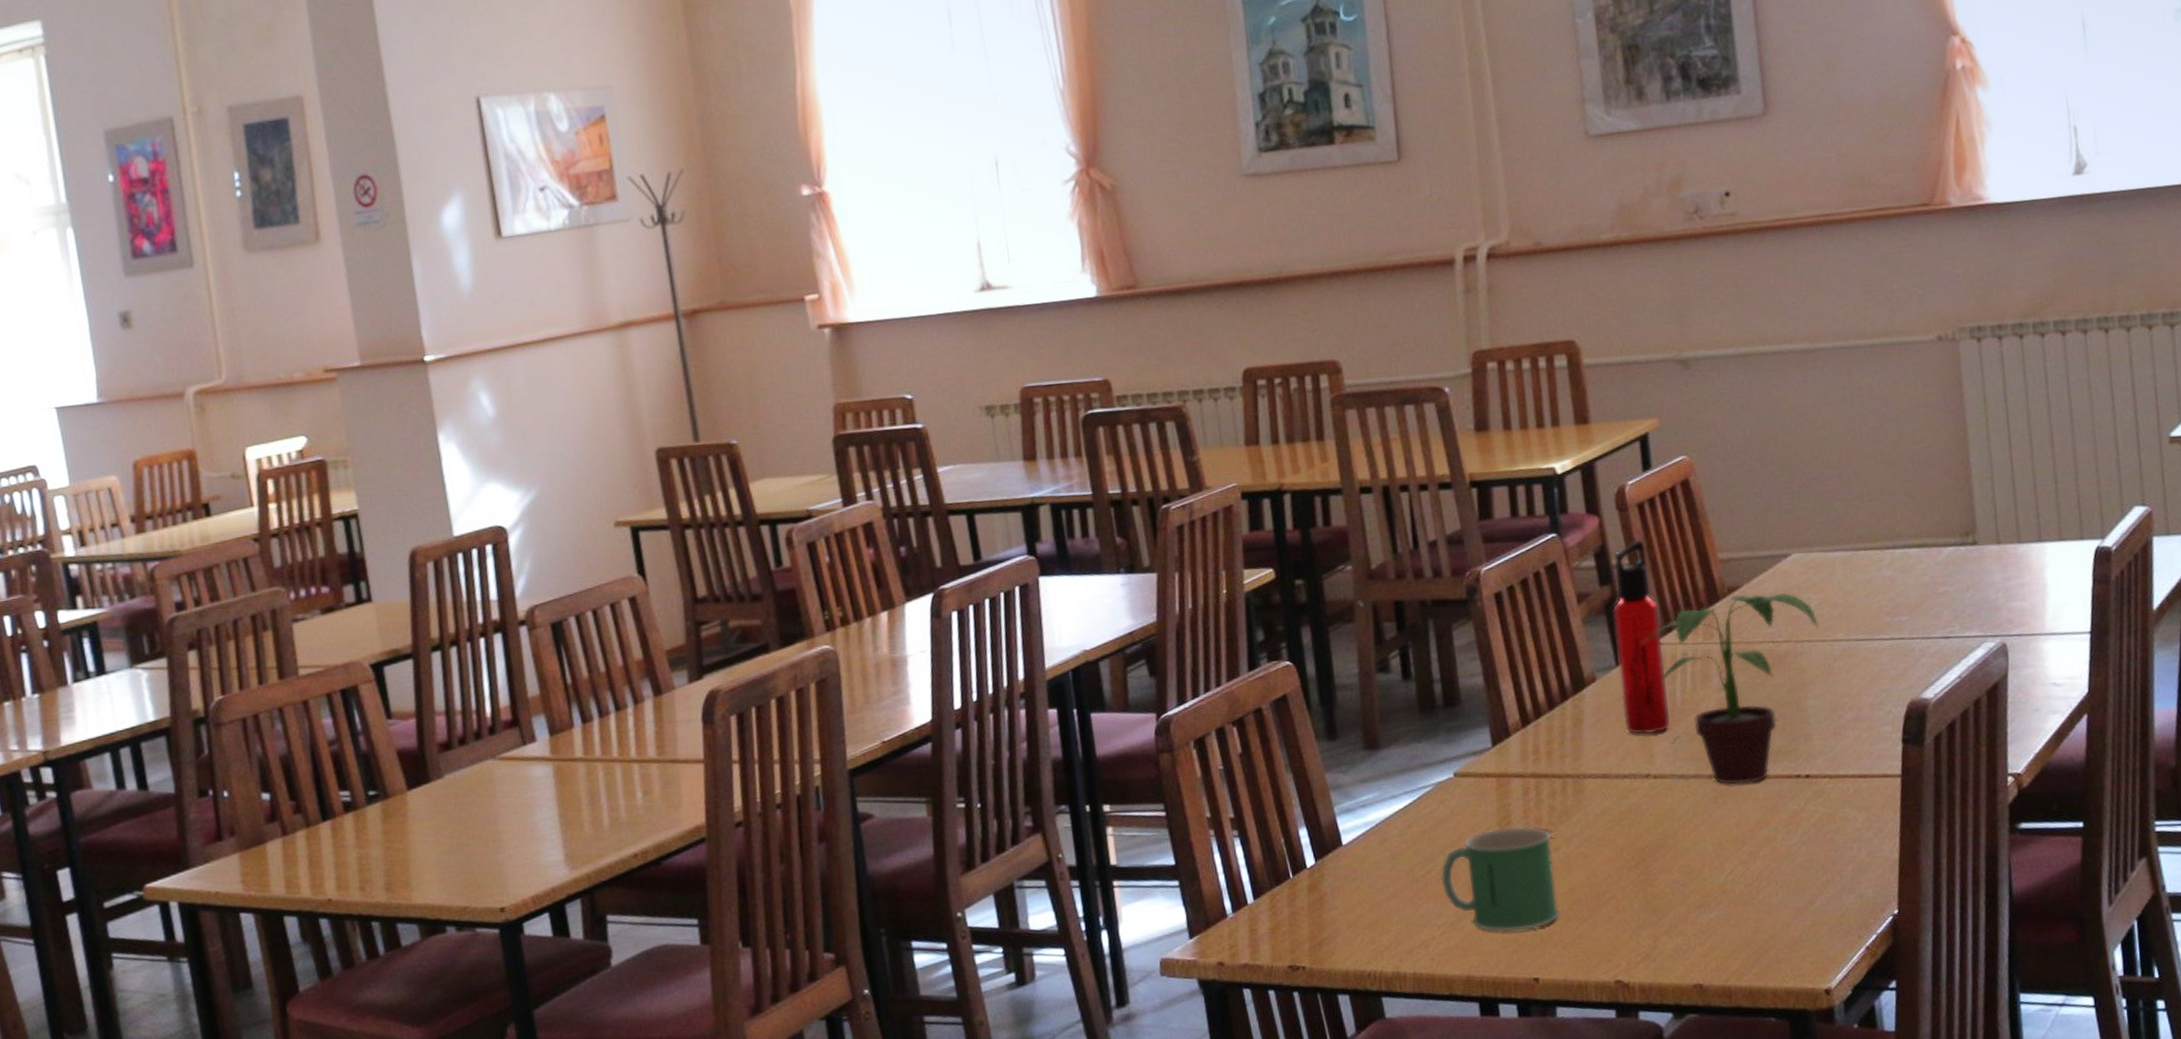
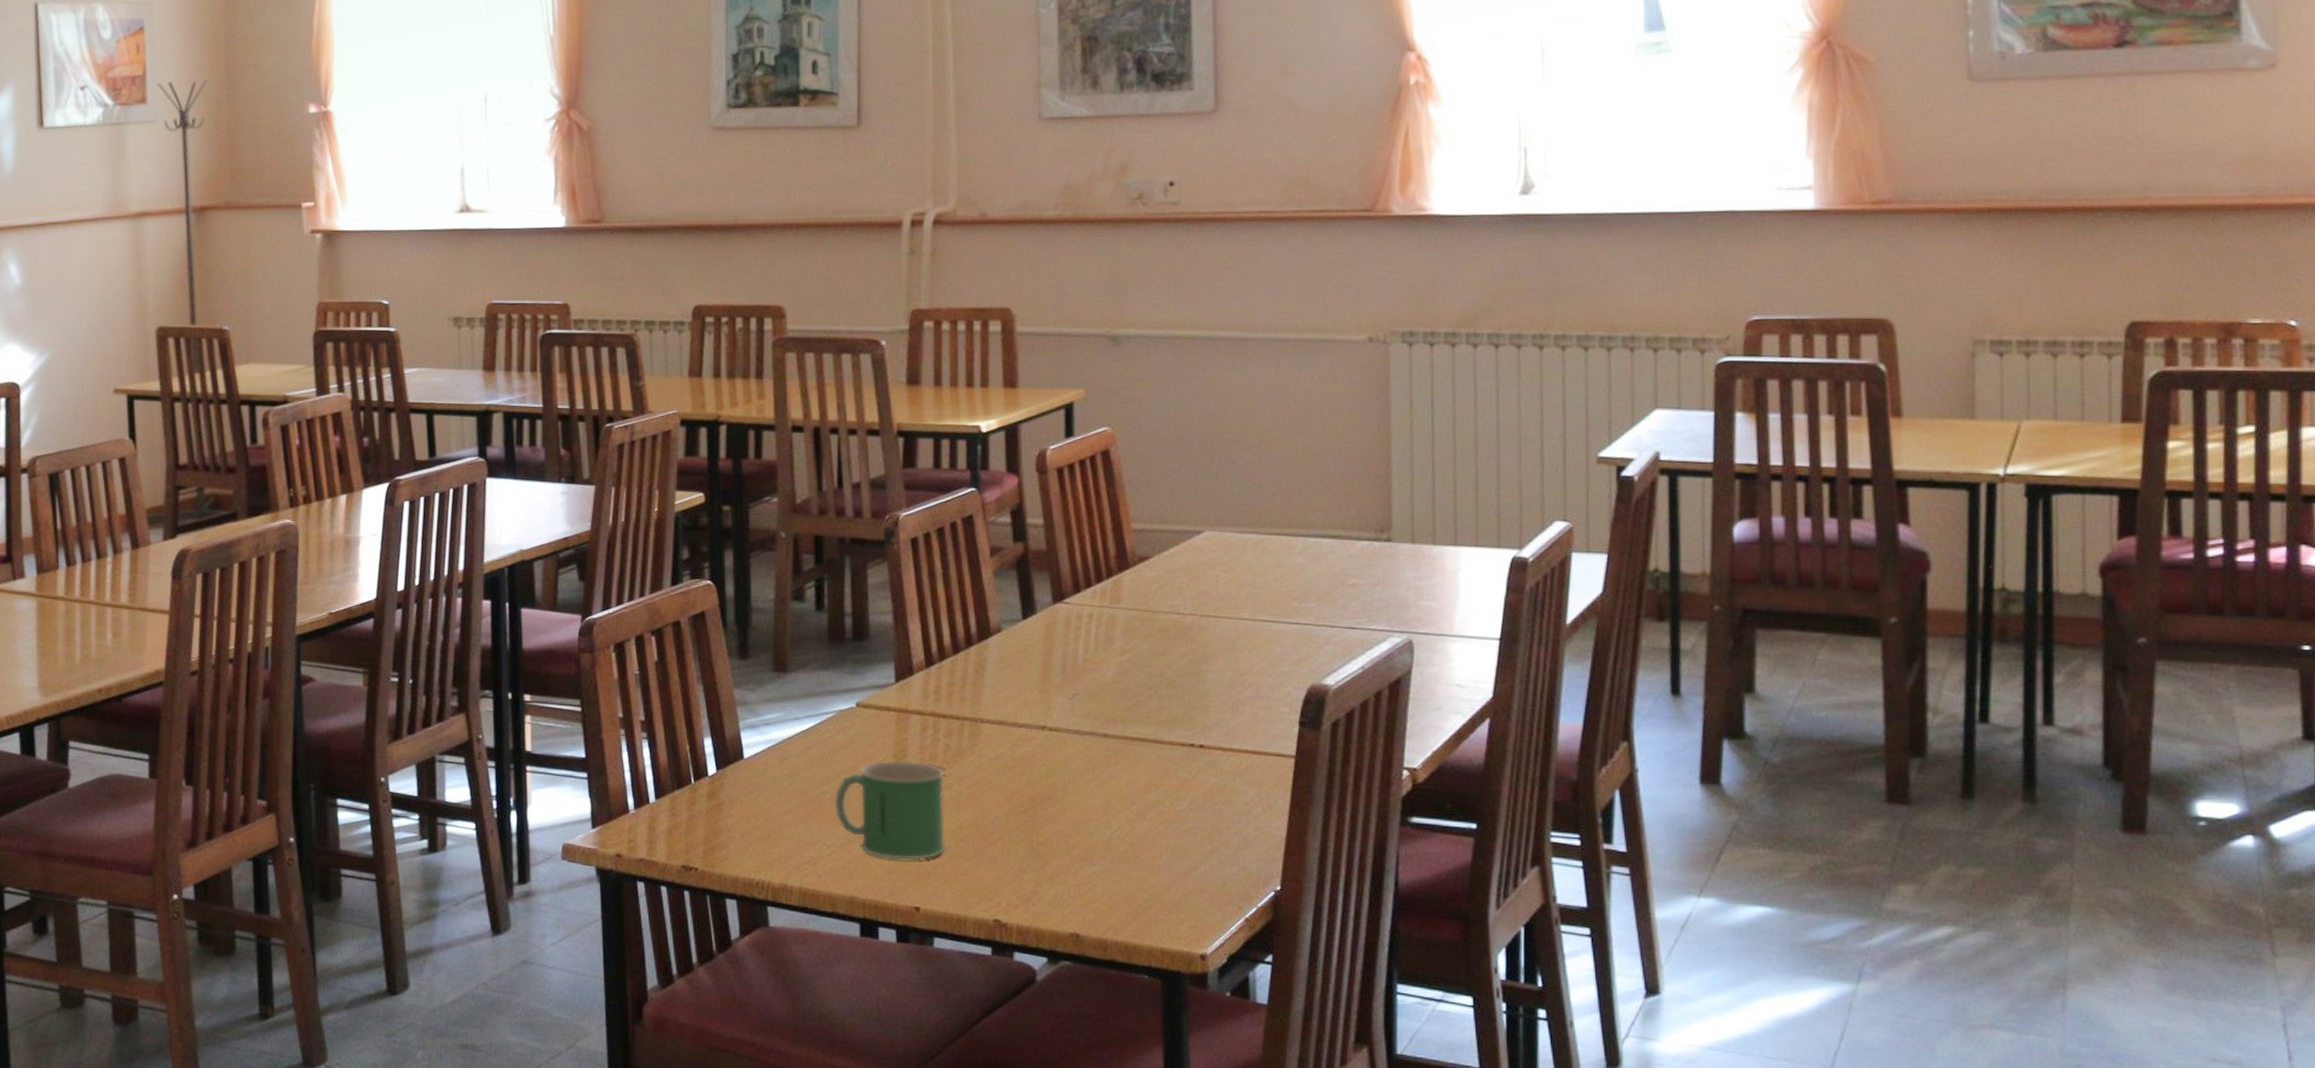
water bottle: present [1613,539,1671,735] -> none [1024,501,1071,688]
potted plant: present [1642,592,1820,785] -> none [1049,565,1226,746]

